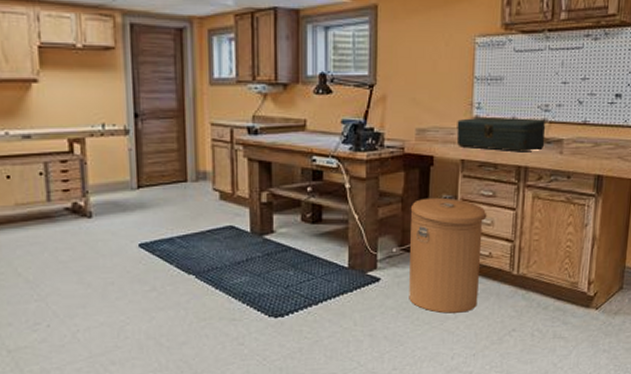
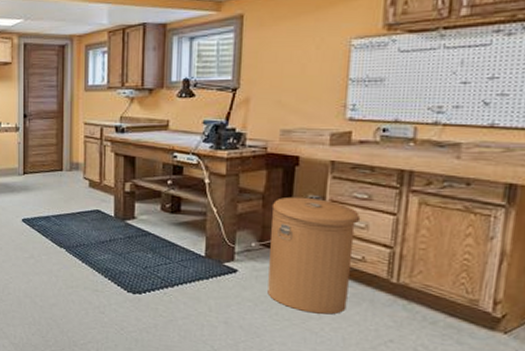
toolbox: present [456,118,546,153] -> none [326,120,438,156]

